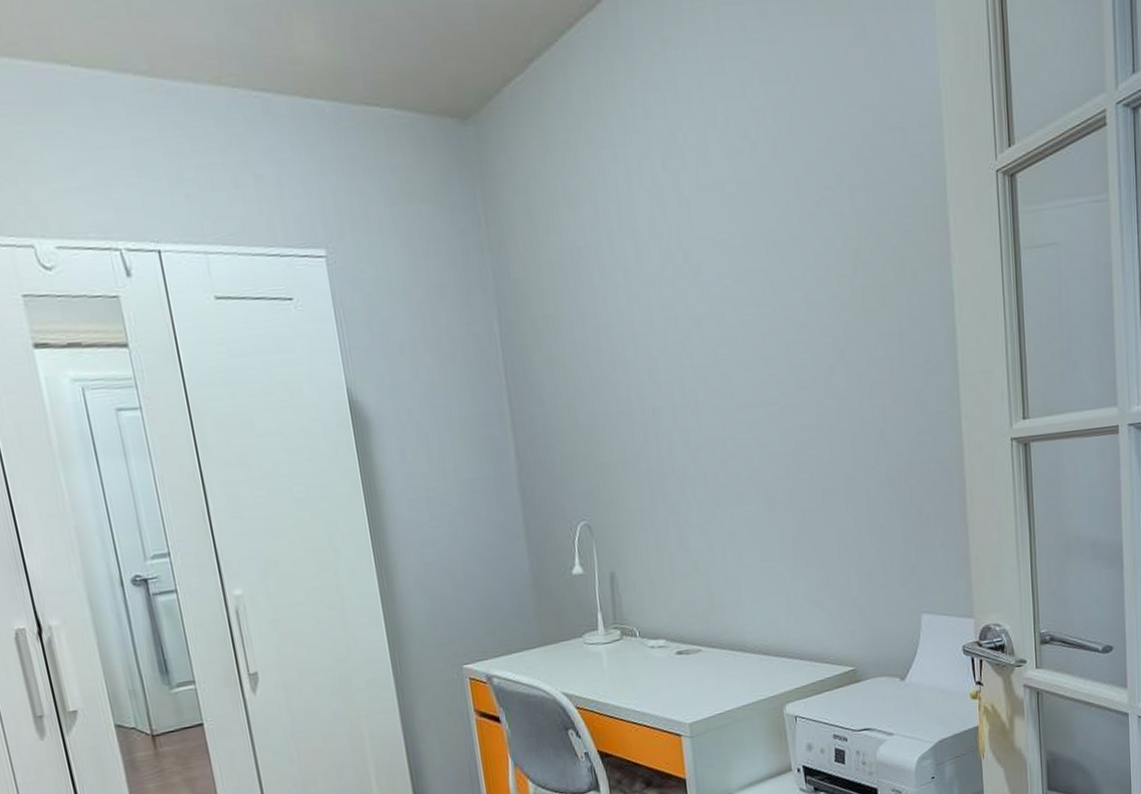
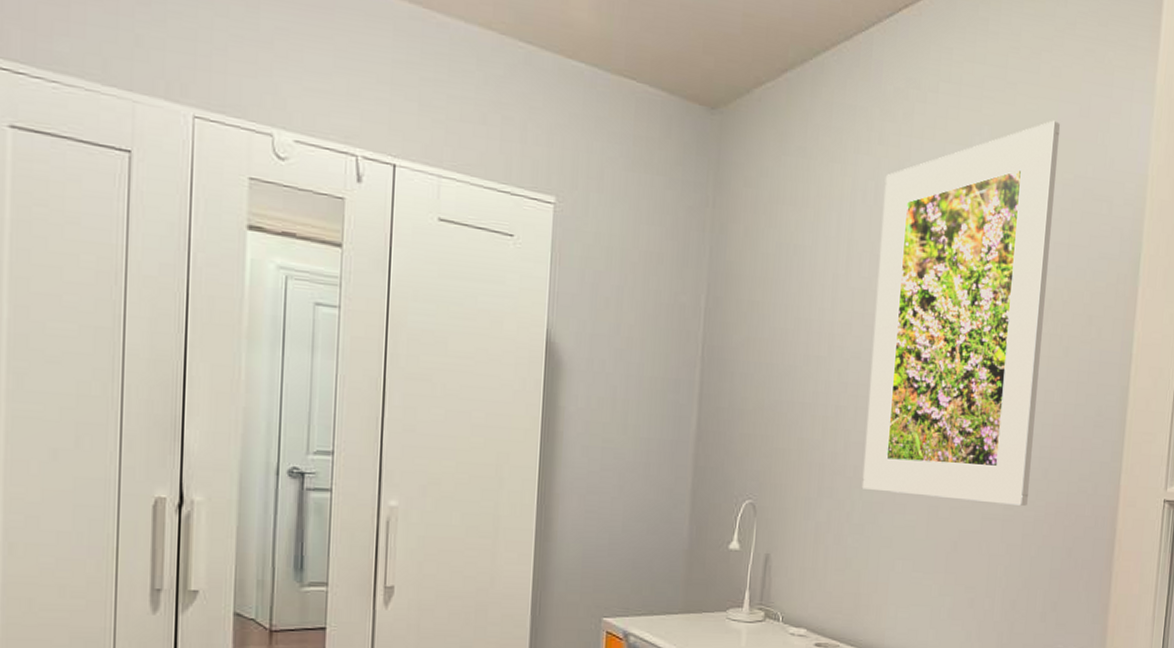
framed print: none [658,50,868,488] -> present [861,120,1061,507]

